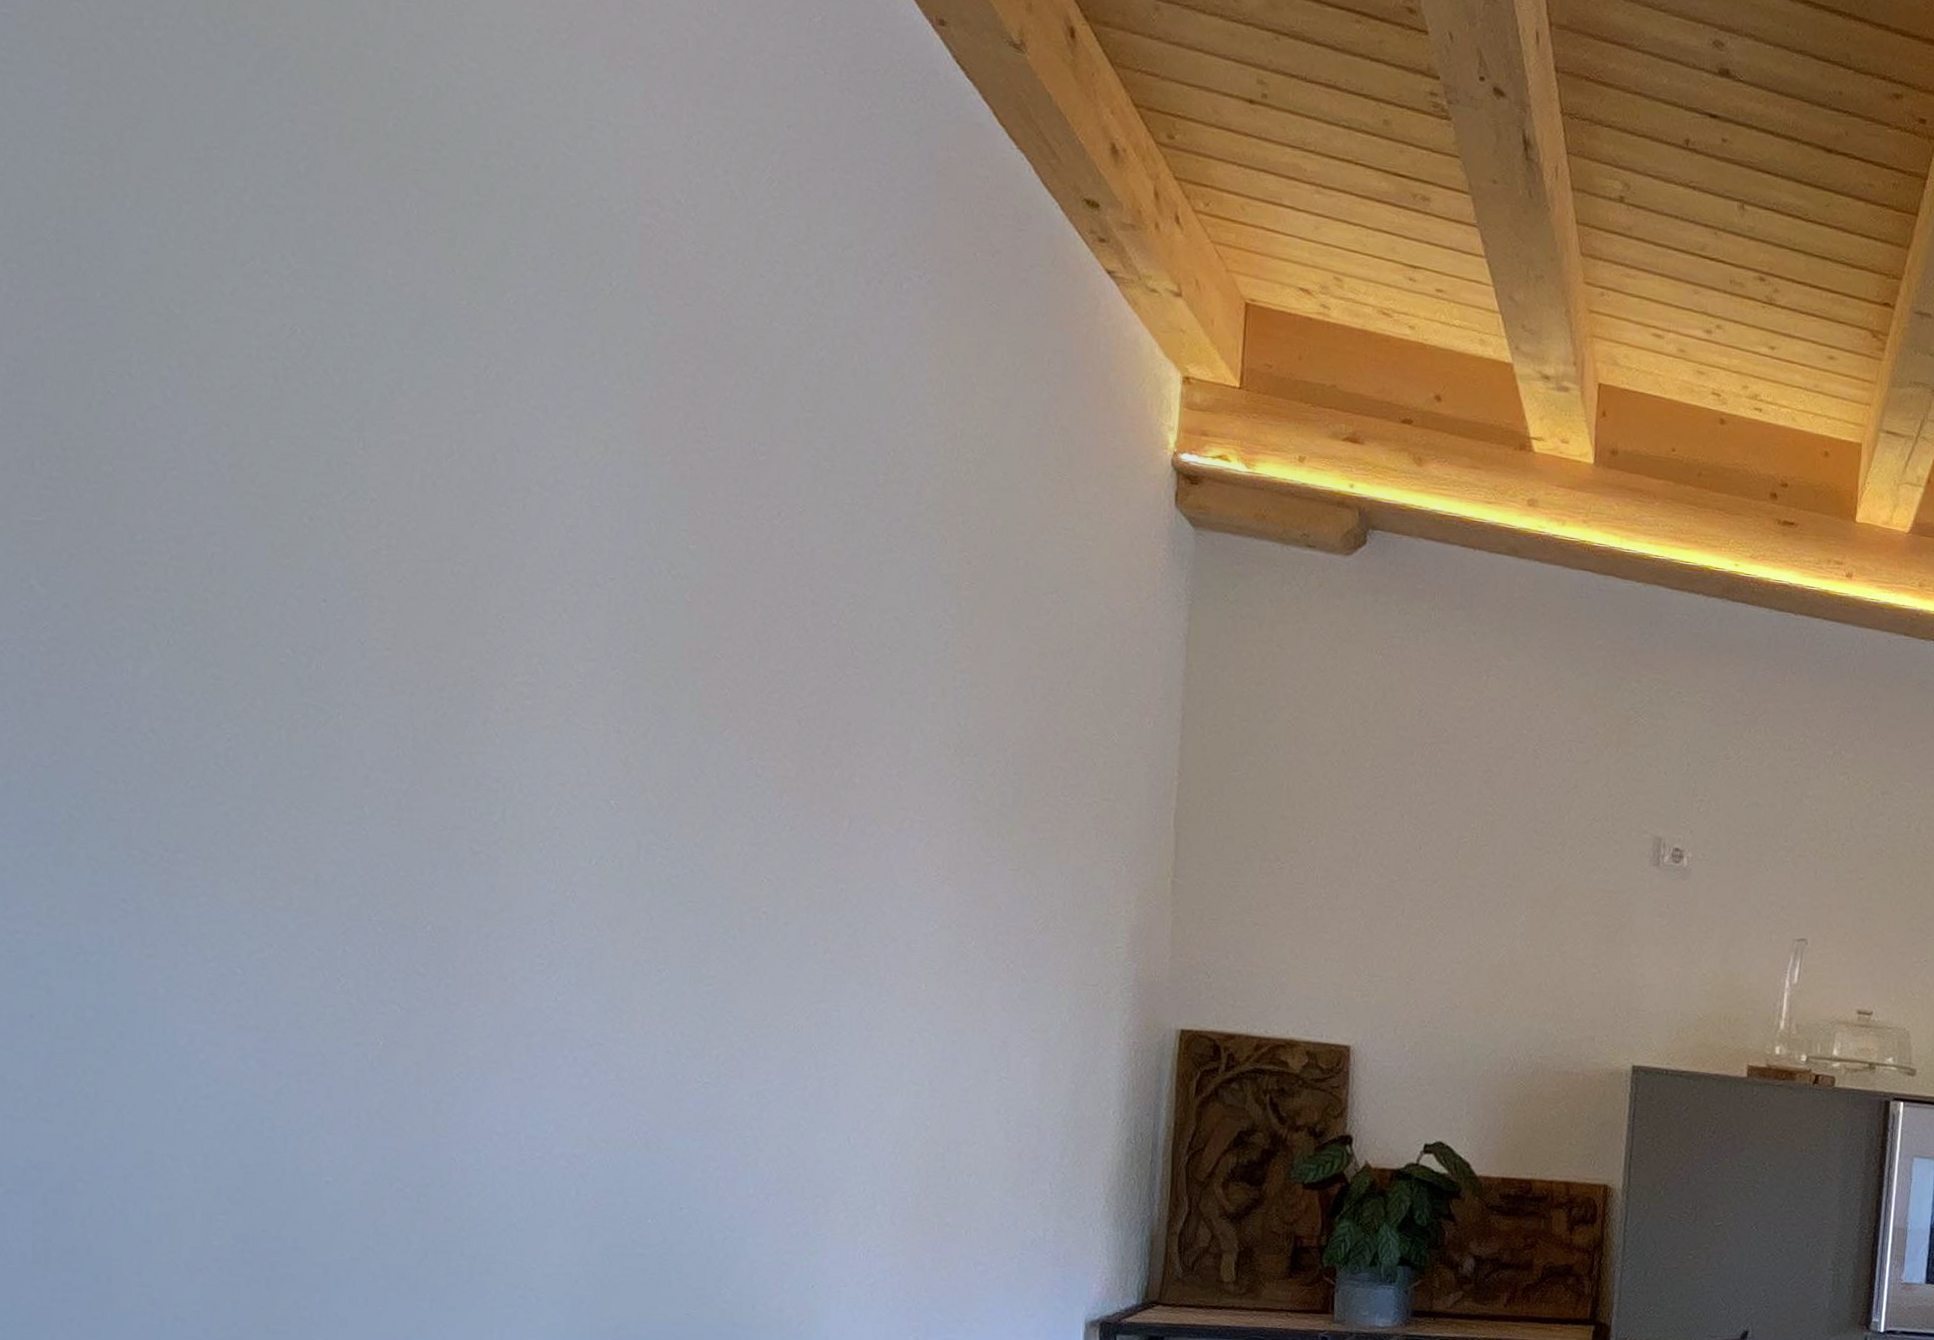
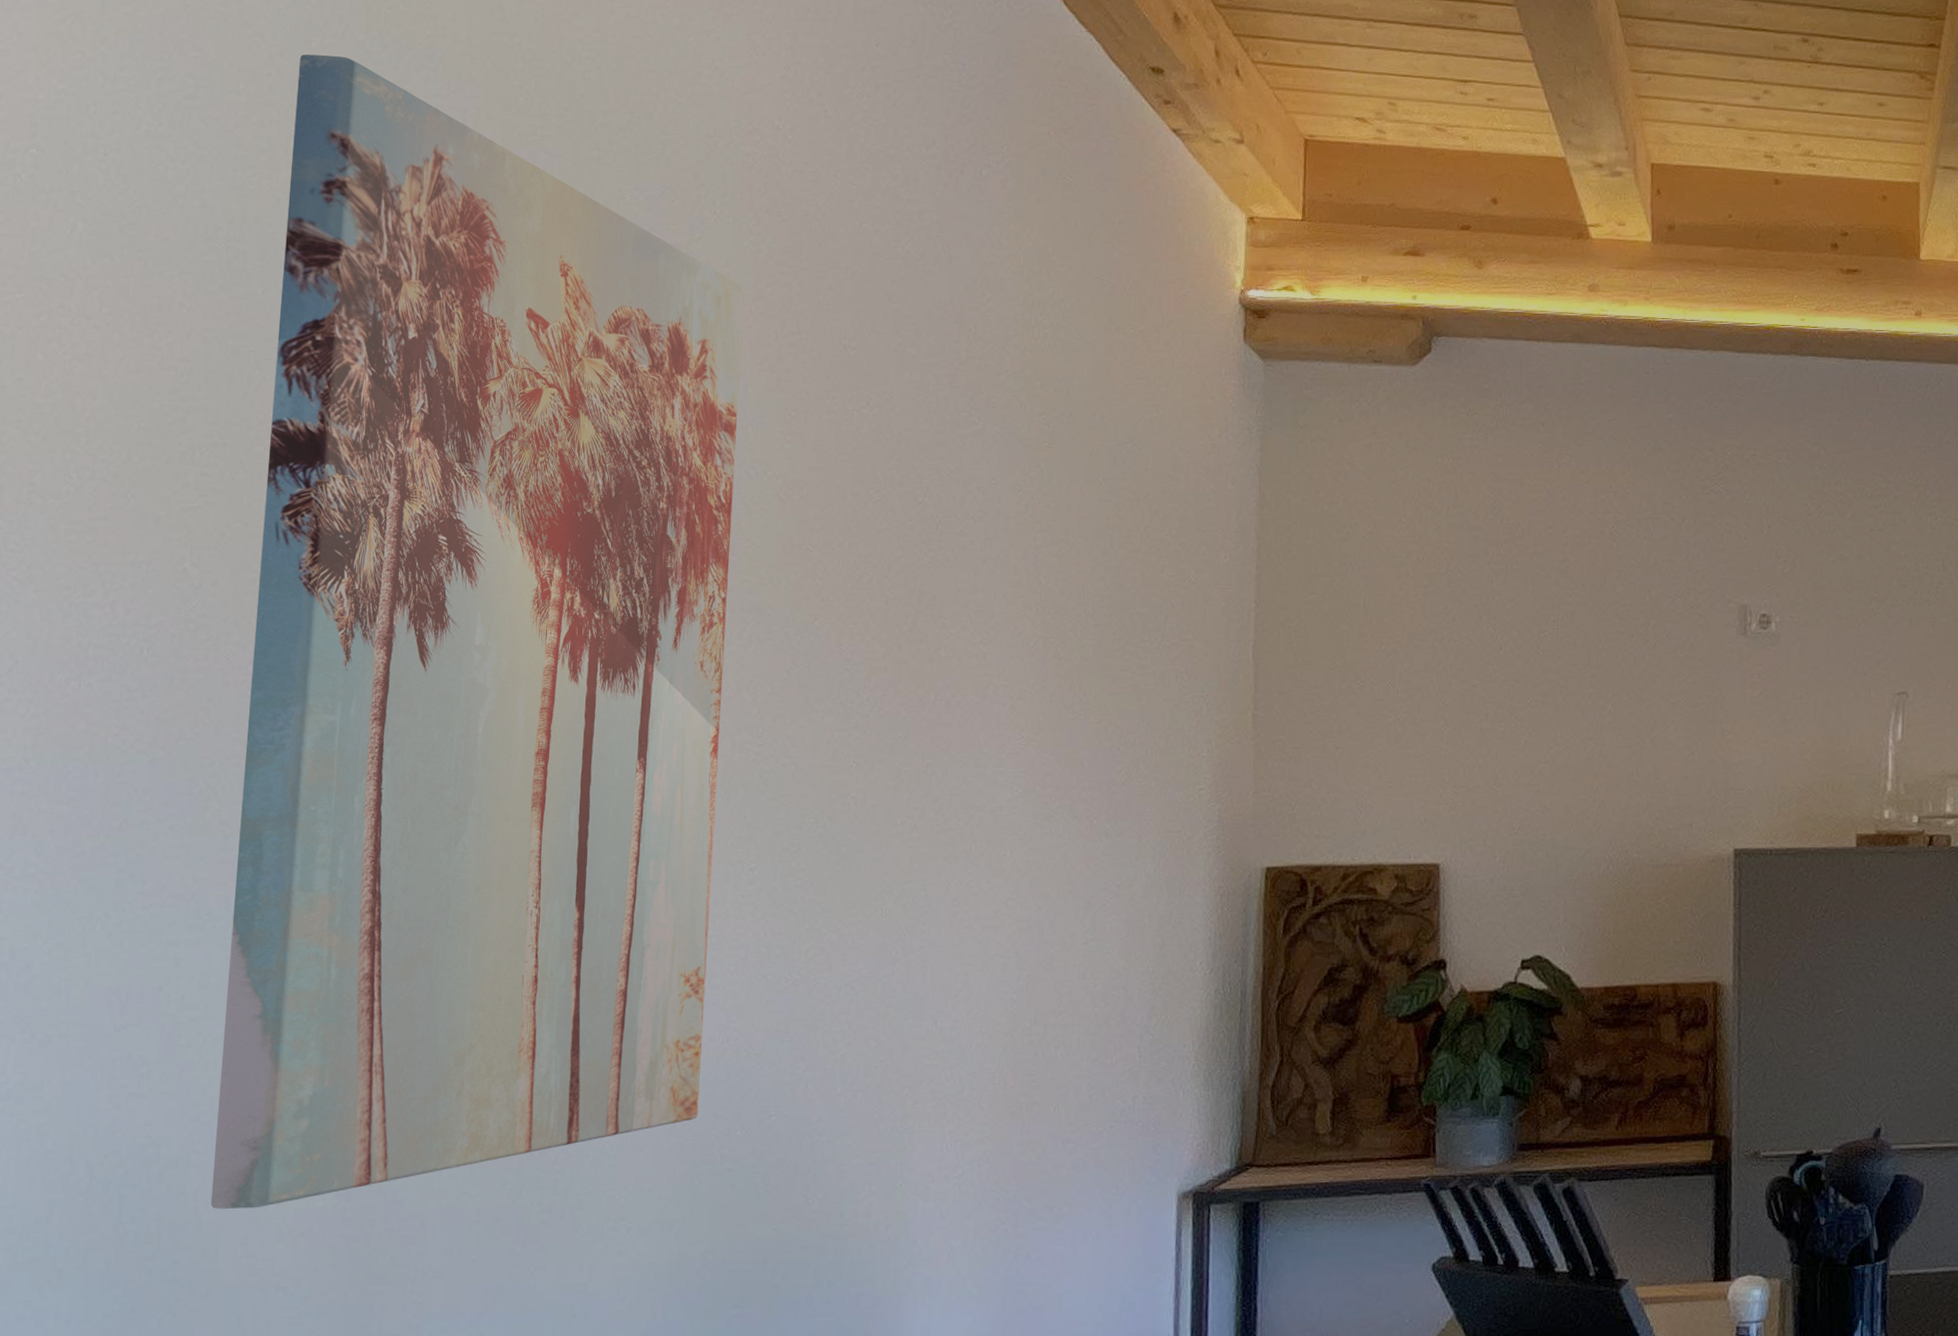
wall art: none [100,32,644,1241] -> present [210,54,744,1209]

